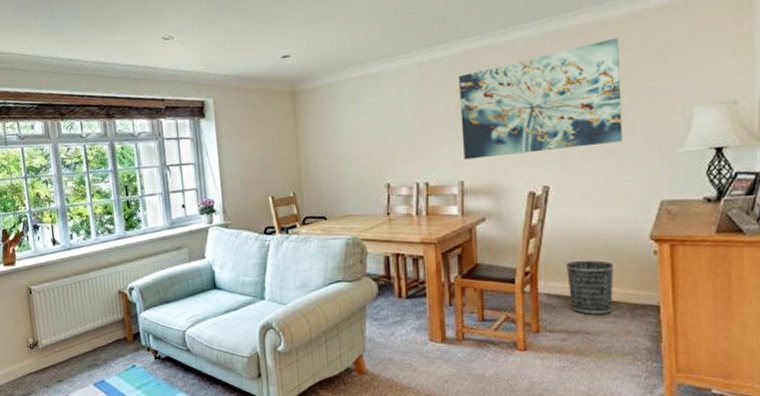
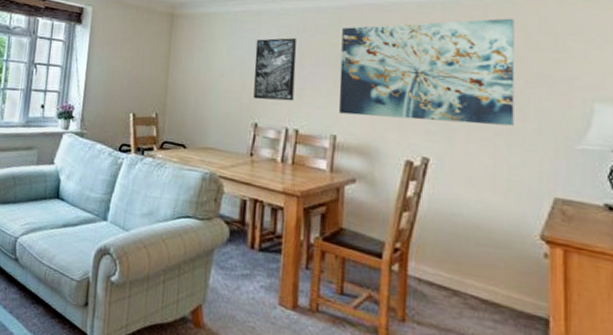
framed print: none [378,94,421,161] -> present [253,38,297,102]
wastebasket: present [566,260,613,315] -> none [442,246,496,317]

